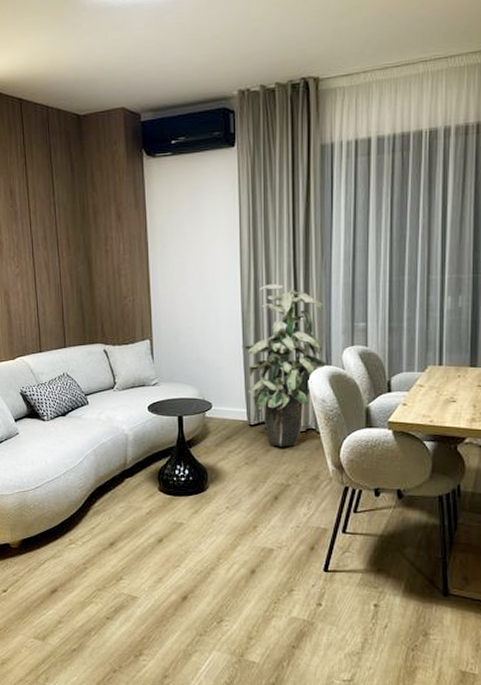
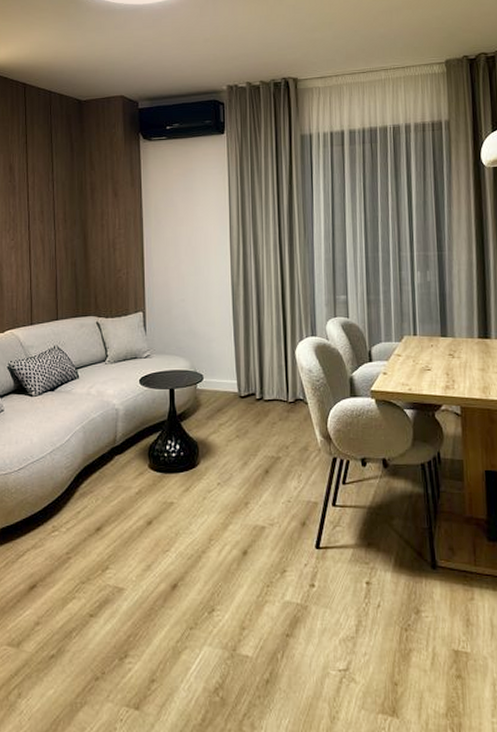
indoor plant: present [241,283,330,447] -> none [232,258,315,418]

